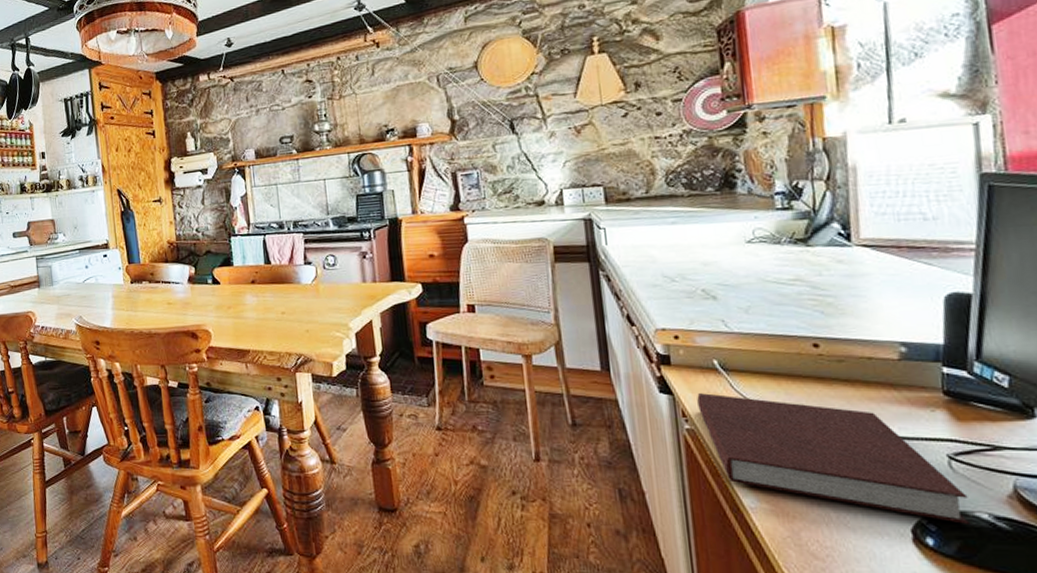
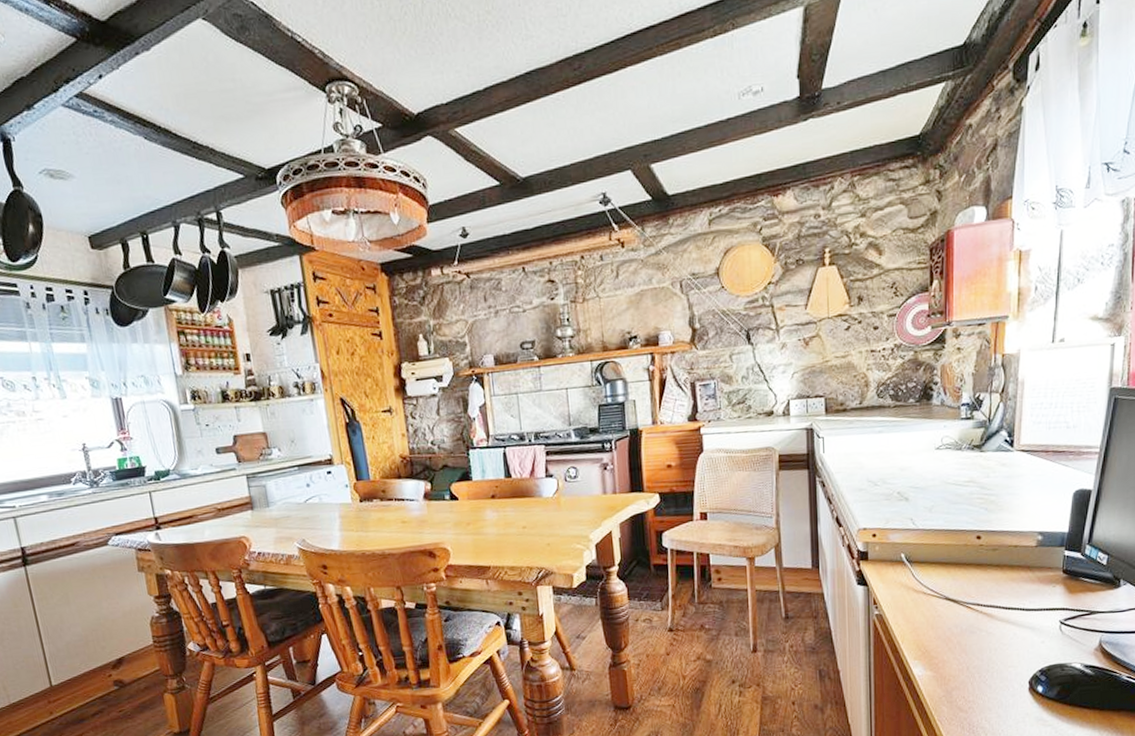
notebook: present [697,393,969,524] -> none [886,583,1069,673]

